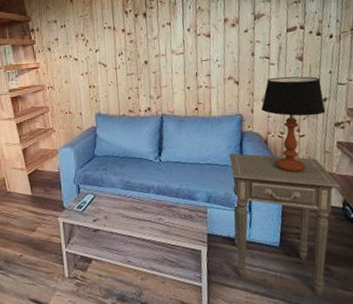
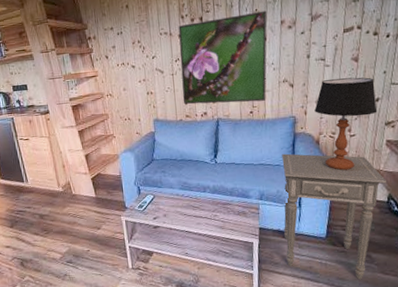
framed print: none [122,8,212,99] -> present [178,10,267,105]

